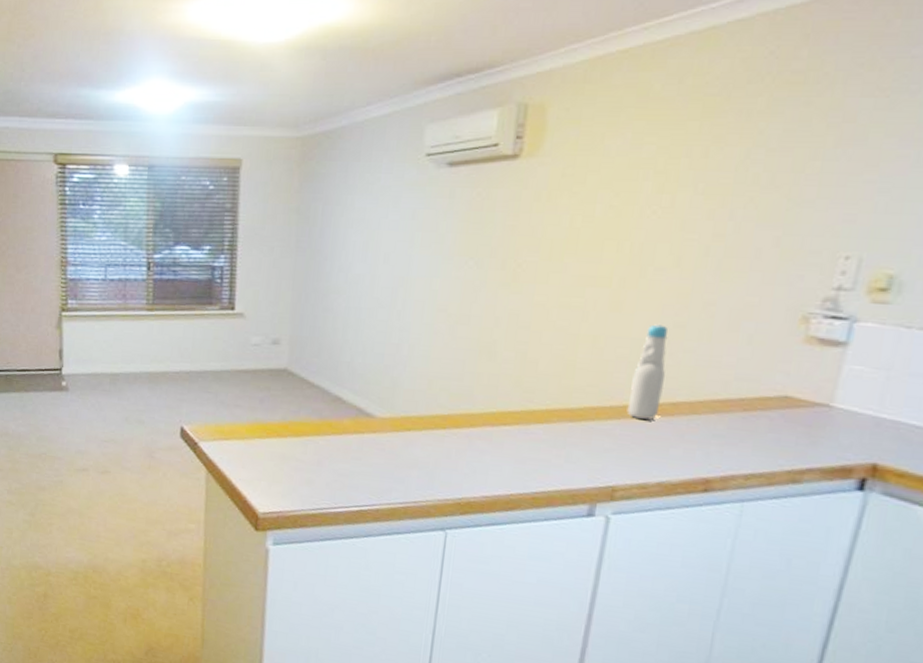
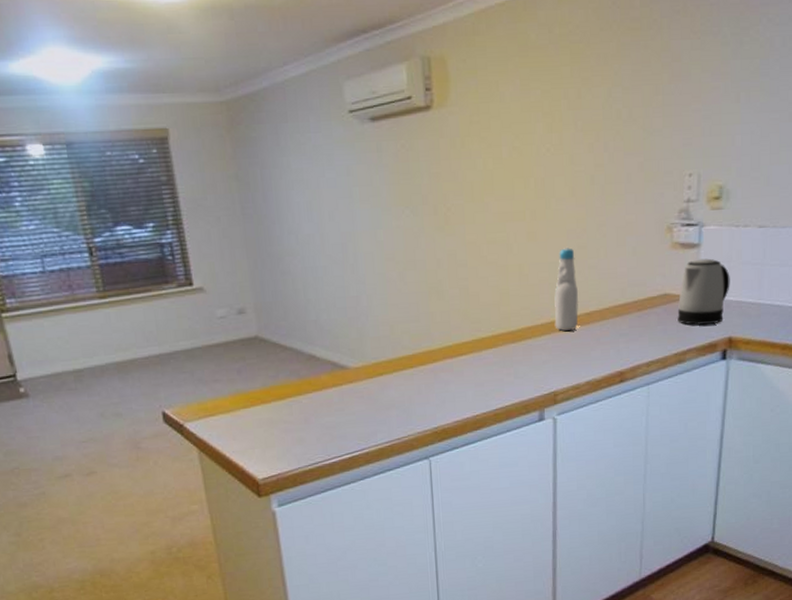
kettle: none [798,360,888,444] -> present [677,258,730,325]

